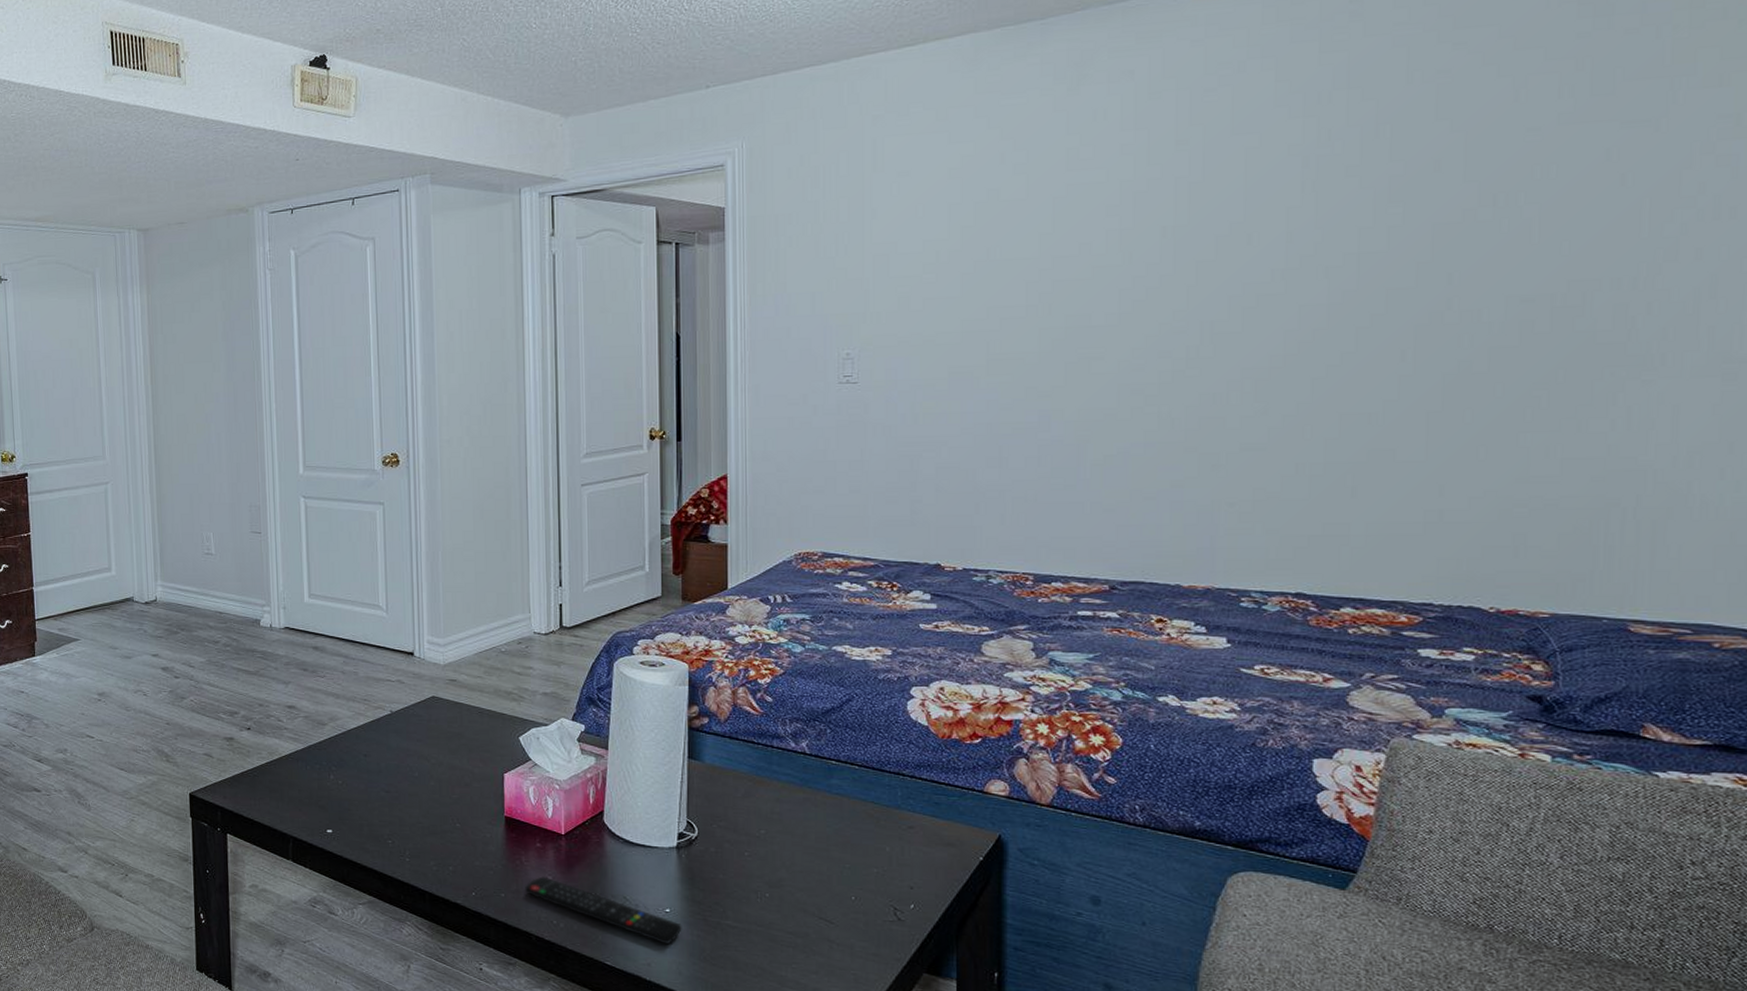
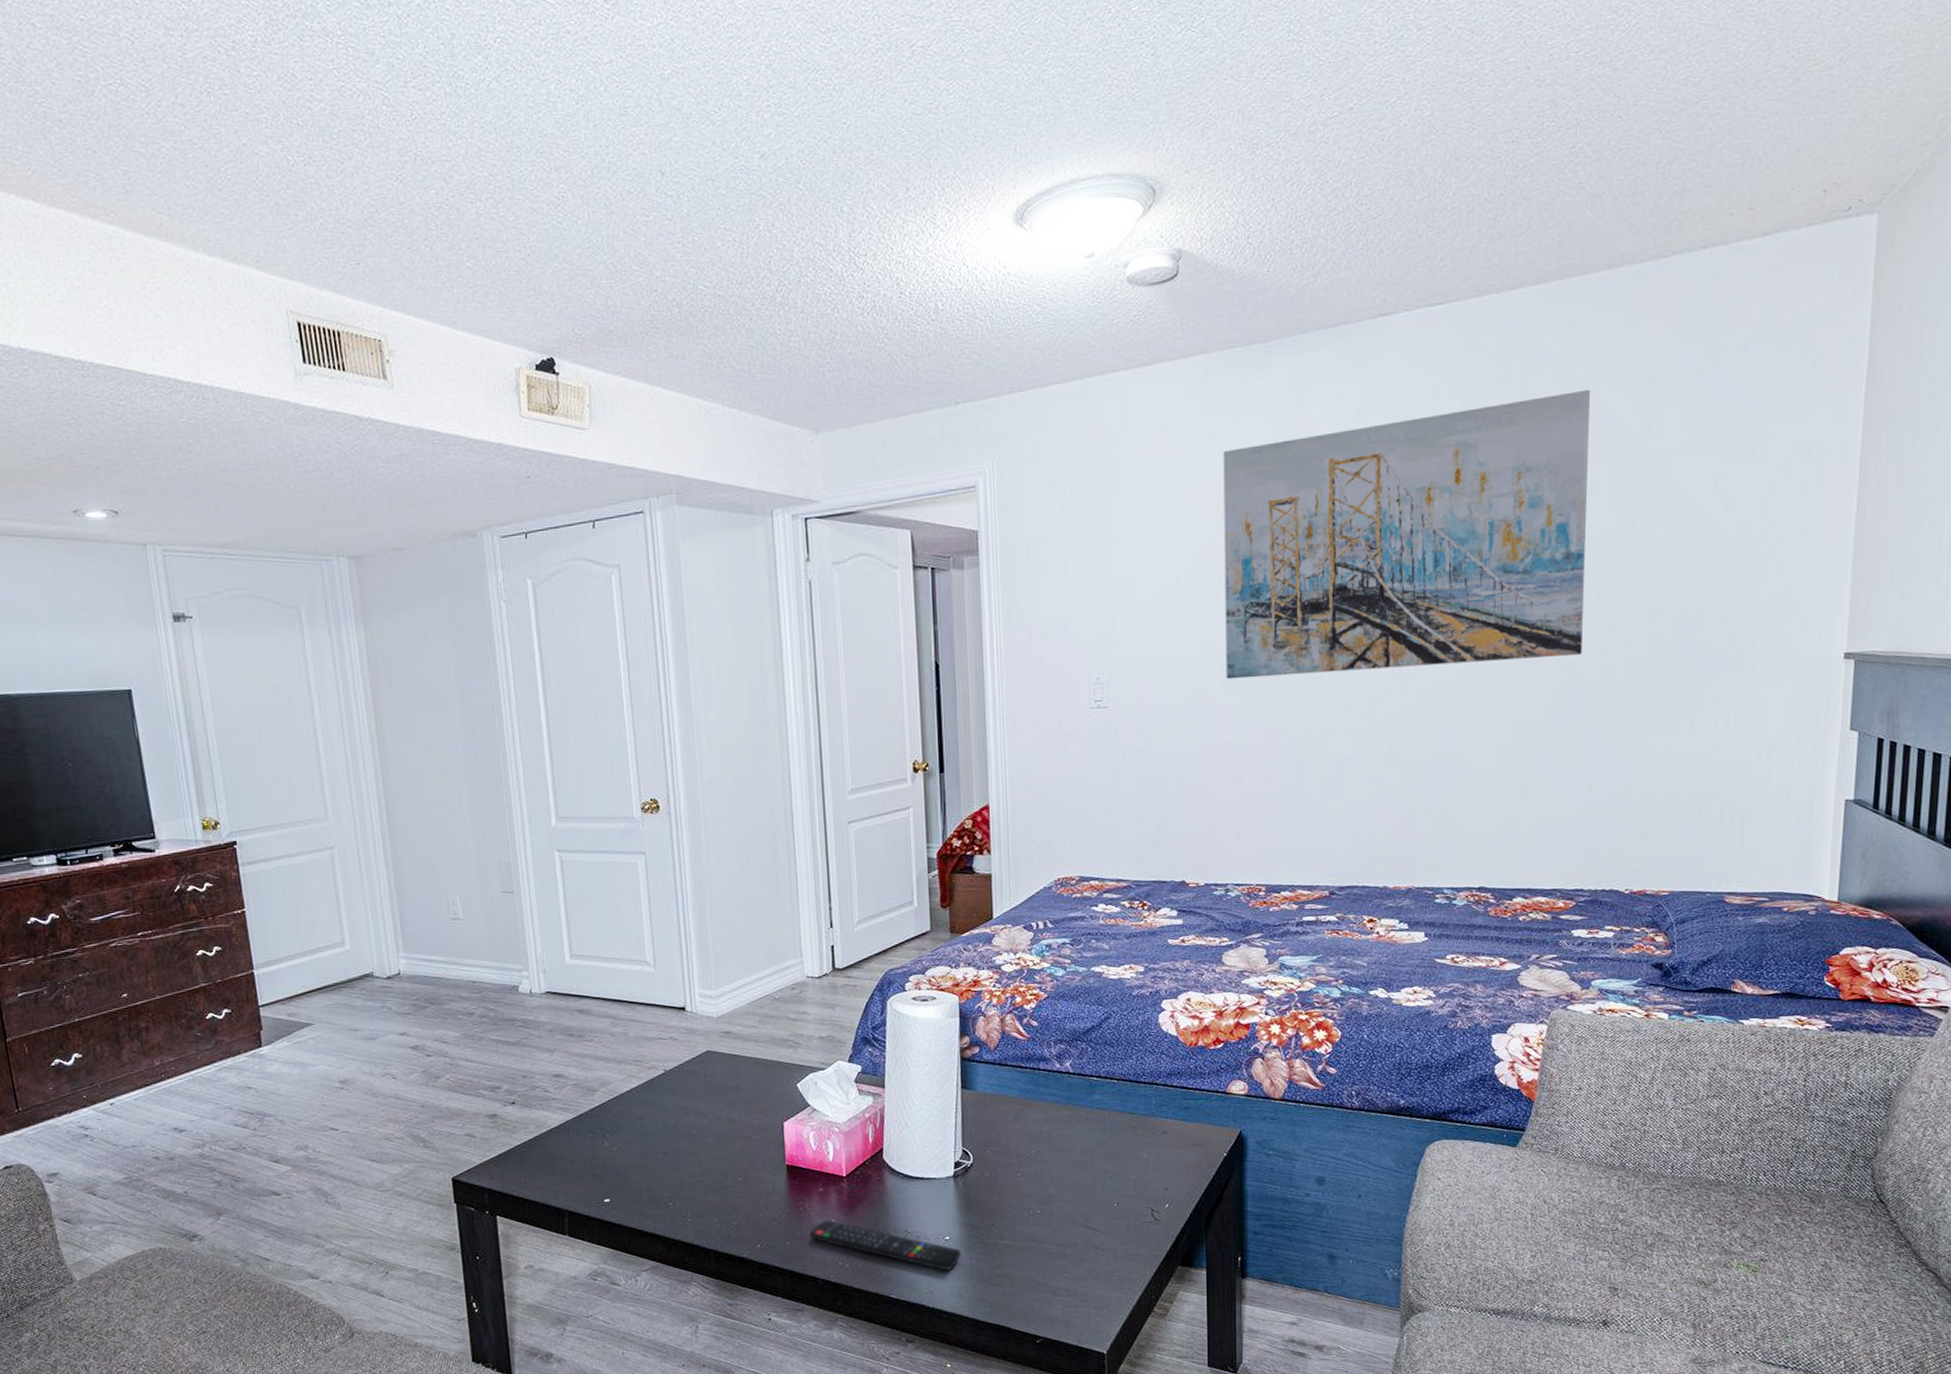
wall art: none [991,57,1437,359] -> present [1223,389,1590,680]

